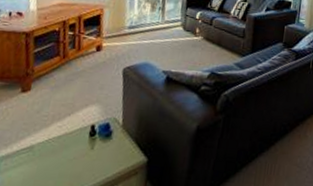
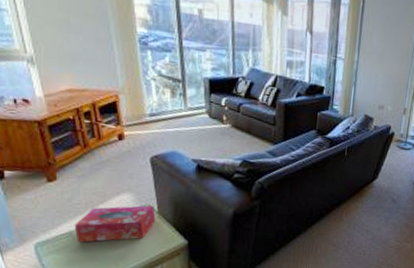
tissue box: none [36,118,120,158] -> present [74,205,156,243]

